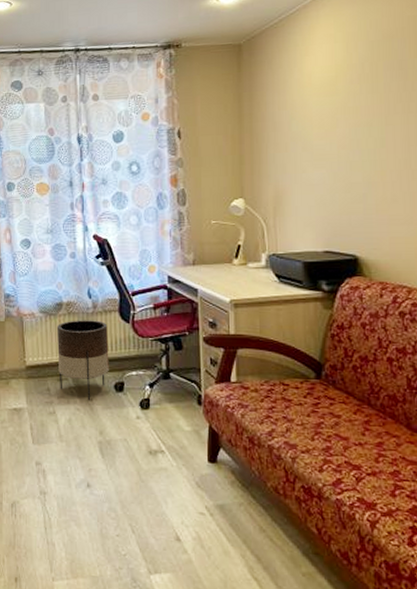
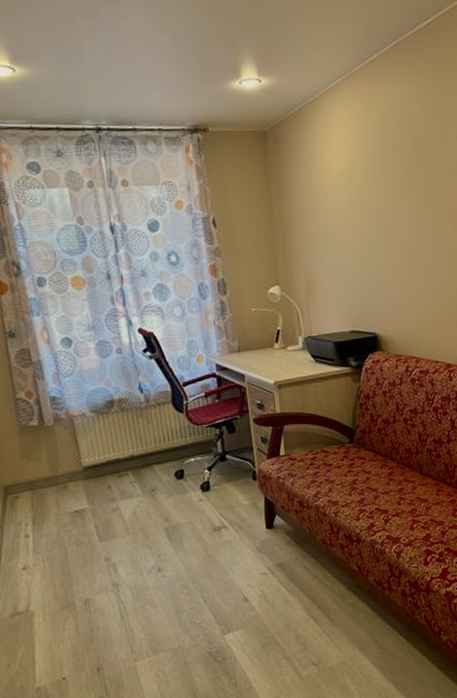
planter: present [56,320,109,401] -> none [110,413,168,492]

